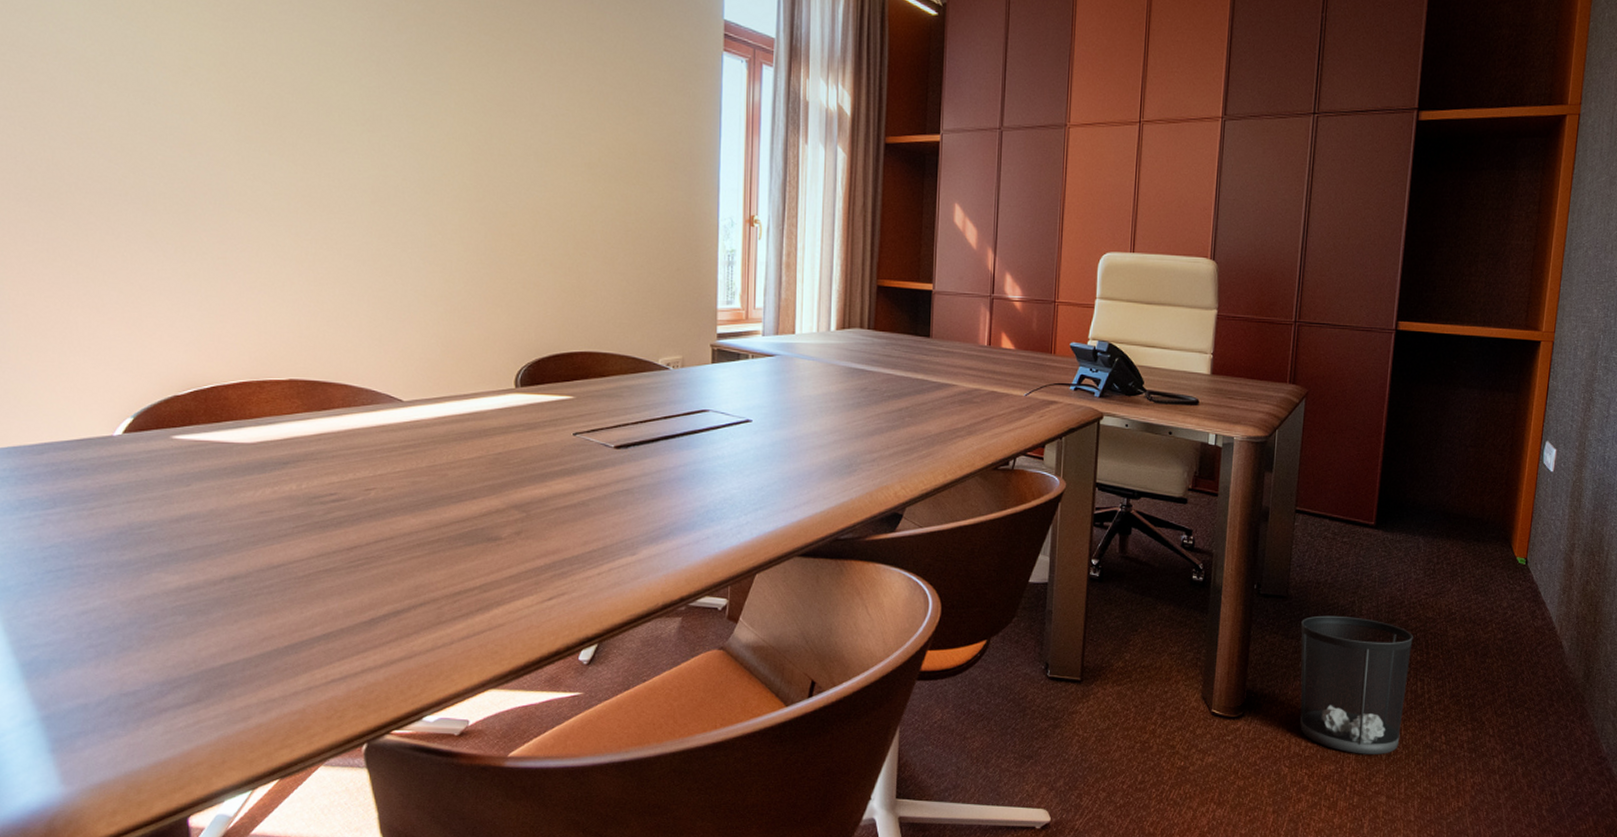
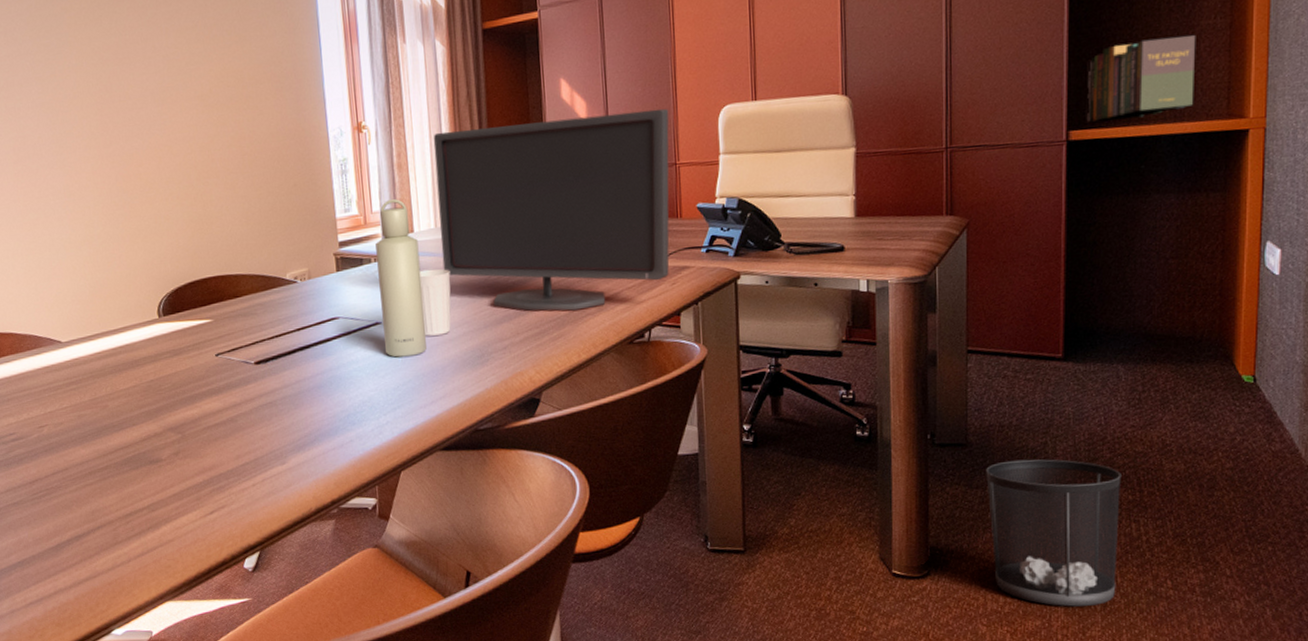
bottle: none [754,297,798,458] -> present [375,198,427,358]
cup: none [795,372,827,441] -> present [419,269,452,337]
monitor: none [821,238,1054,431] -> present [433,108,670,312]
books: none [1413,249,1507,318] -> present [1086,35,1196,123]

